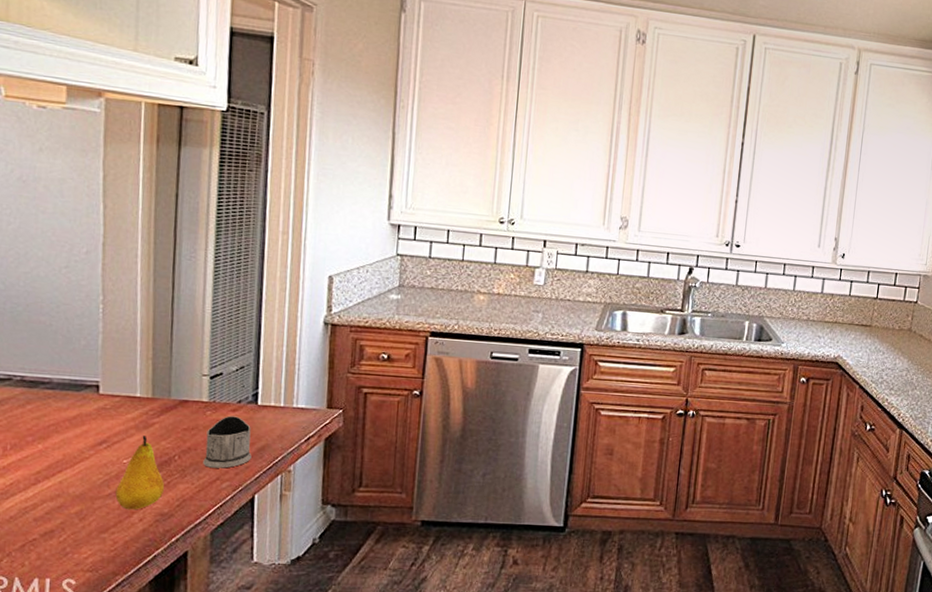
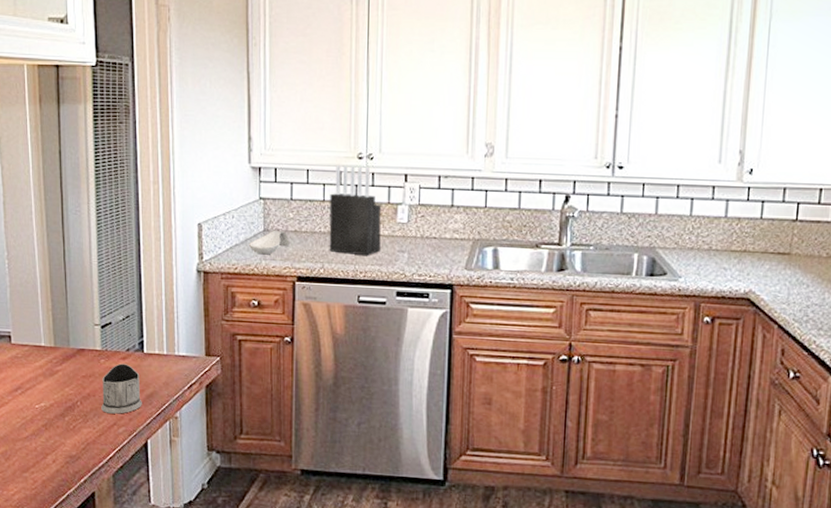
fruit: present [115,435,164,510] -> none [32,382,70,452]
spoon rest: none [381,286,425,310] -> present [248,230,290,255]
knife block: none [465,228,520,315] -> present [329,165,382,256]

